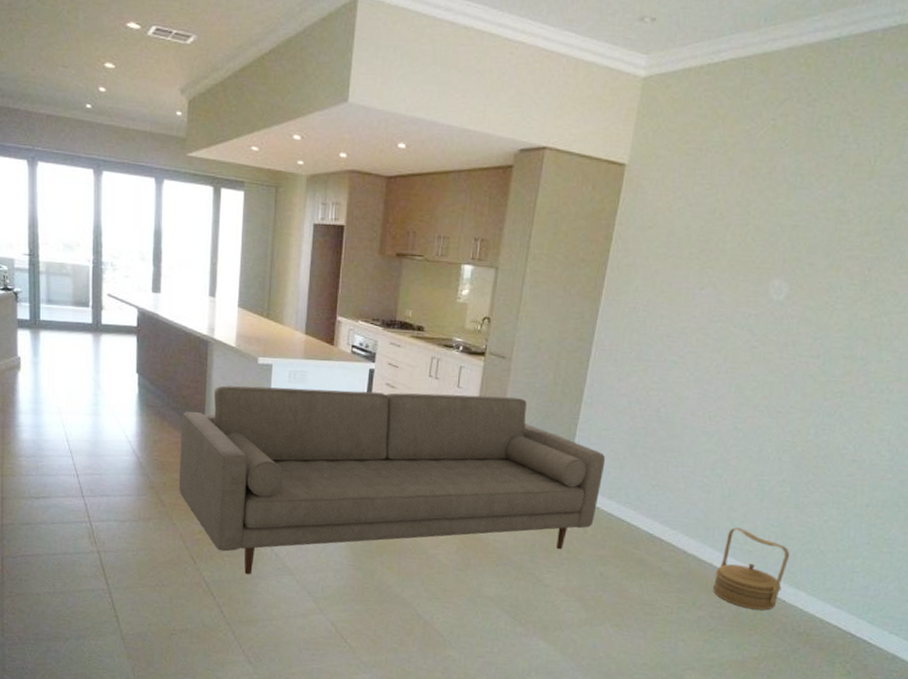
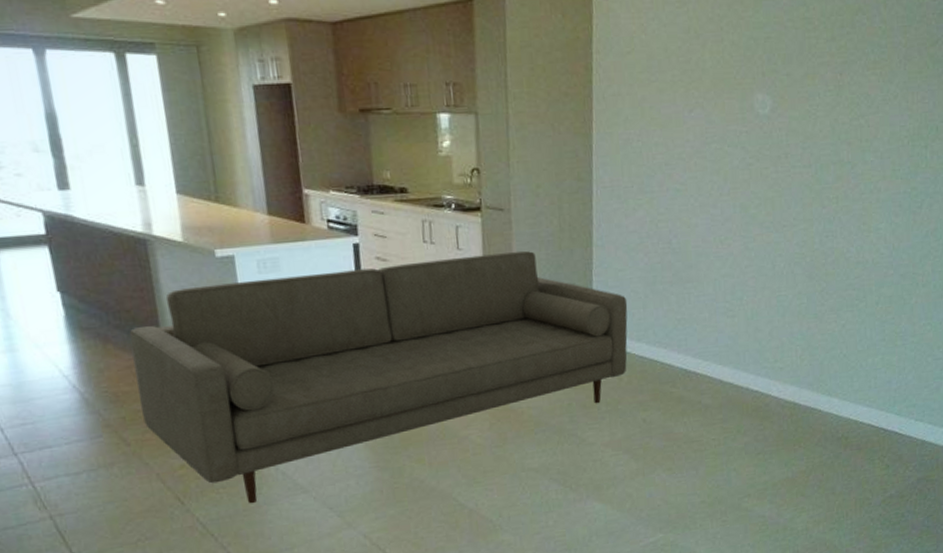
basket: present [713,526,790,611] -> none [753,346,818,425]

